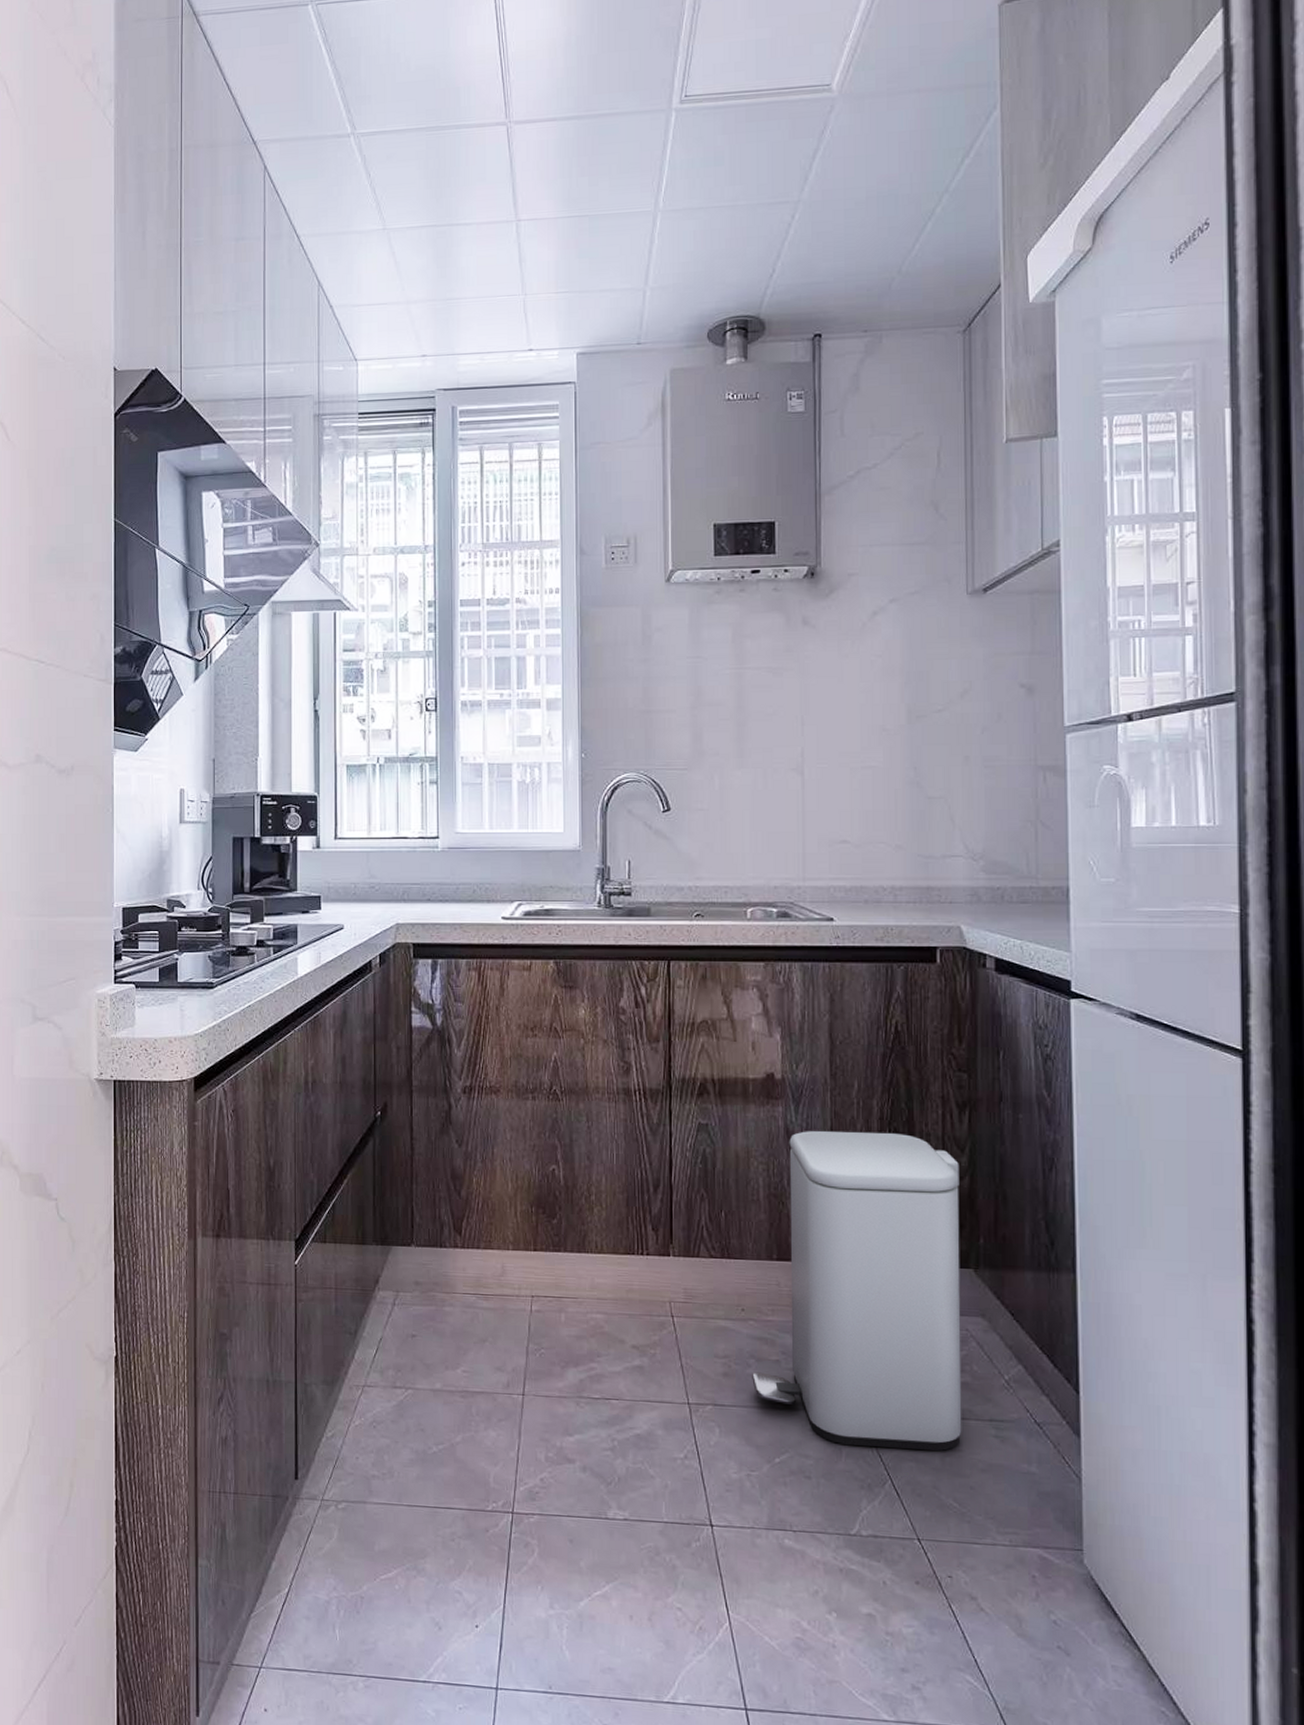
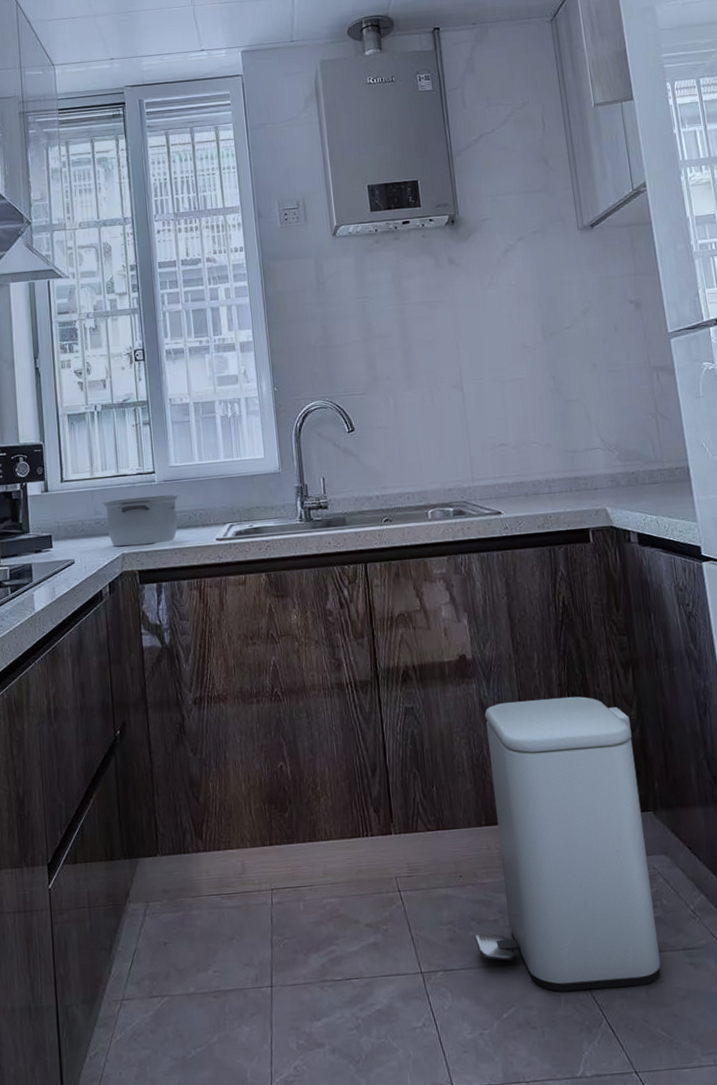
cooking pot: none [378,863,464,916] -> present [102,494,179,547]

